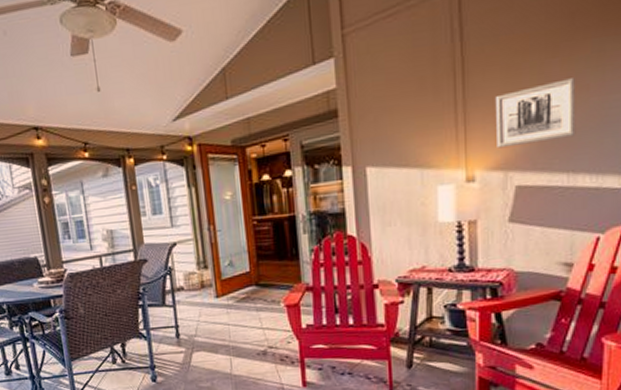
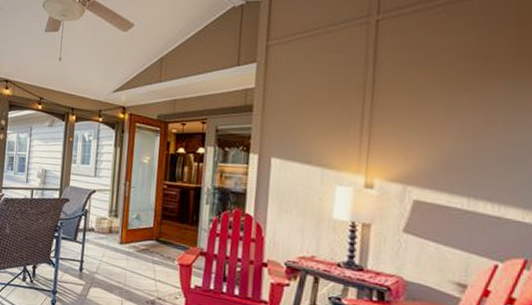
wall art: present [495,78,576,149] -> none [398,112,483,166]

